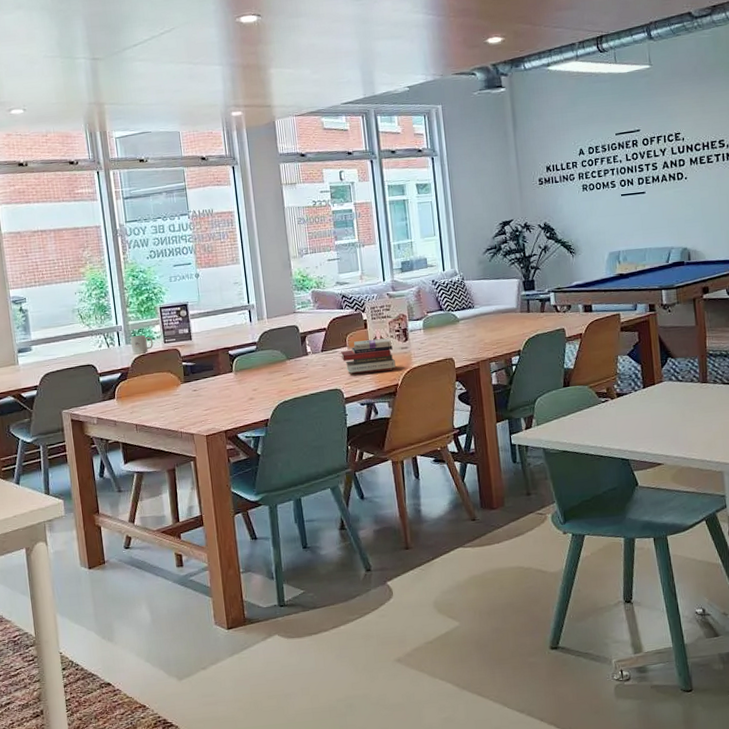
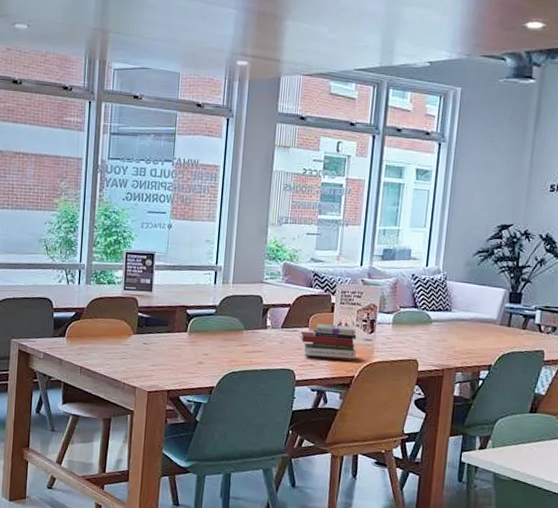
mug: present [130,335,153,355] -> none [90,277,113,297]

